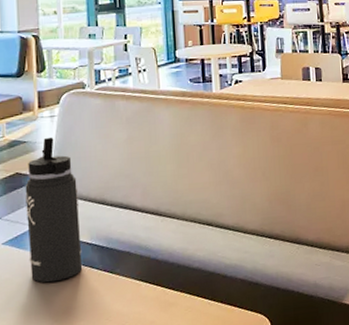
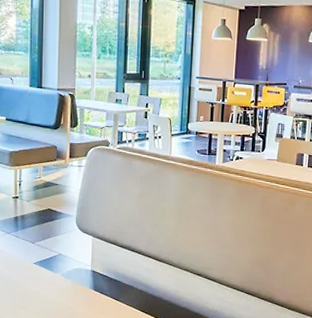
thermos bottle: present [25,136,83,283] -> none [53,183,96,299]

